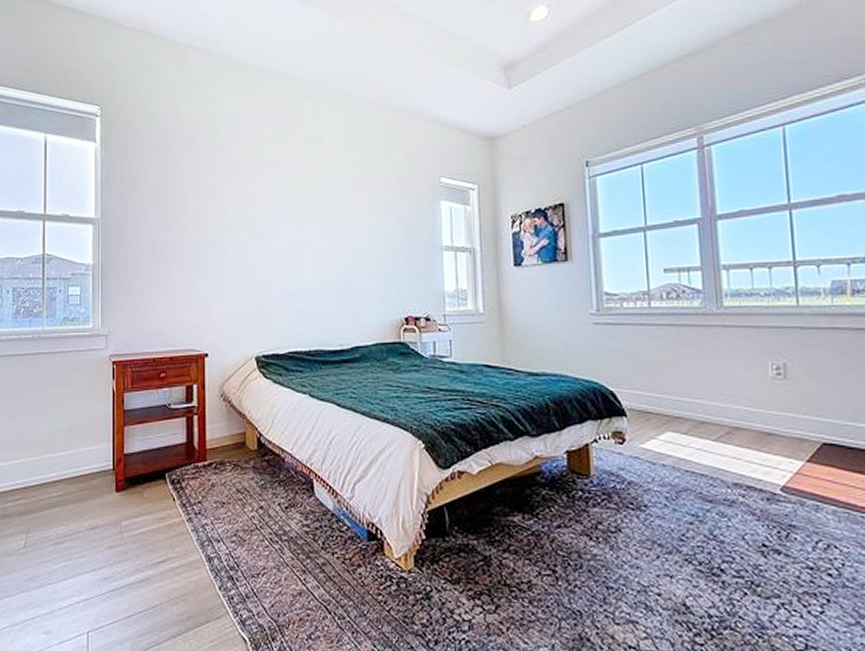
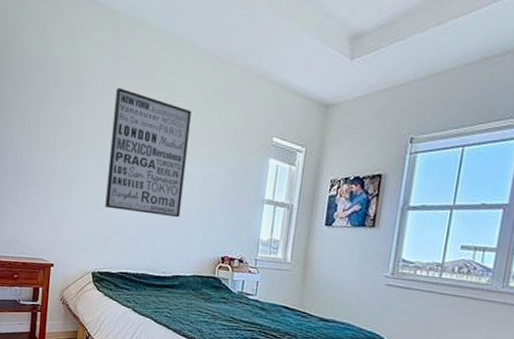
wall art: none [260,144,351,280] -> present [105,88,191,218]

